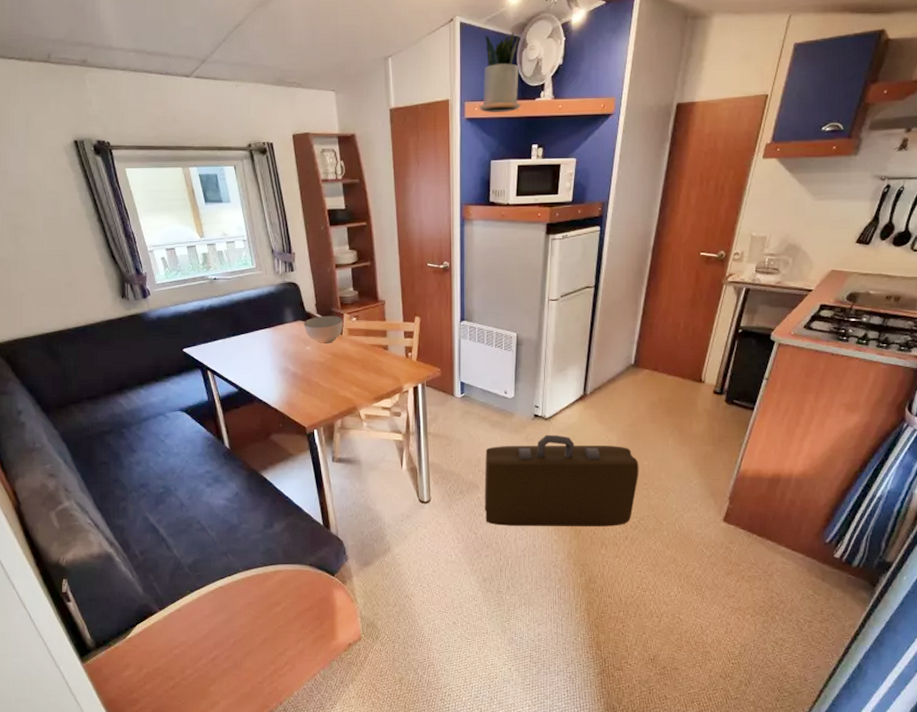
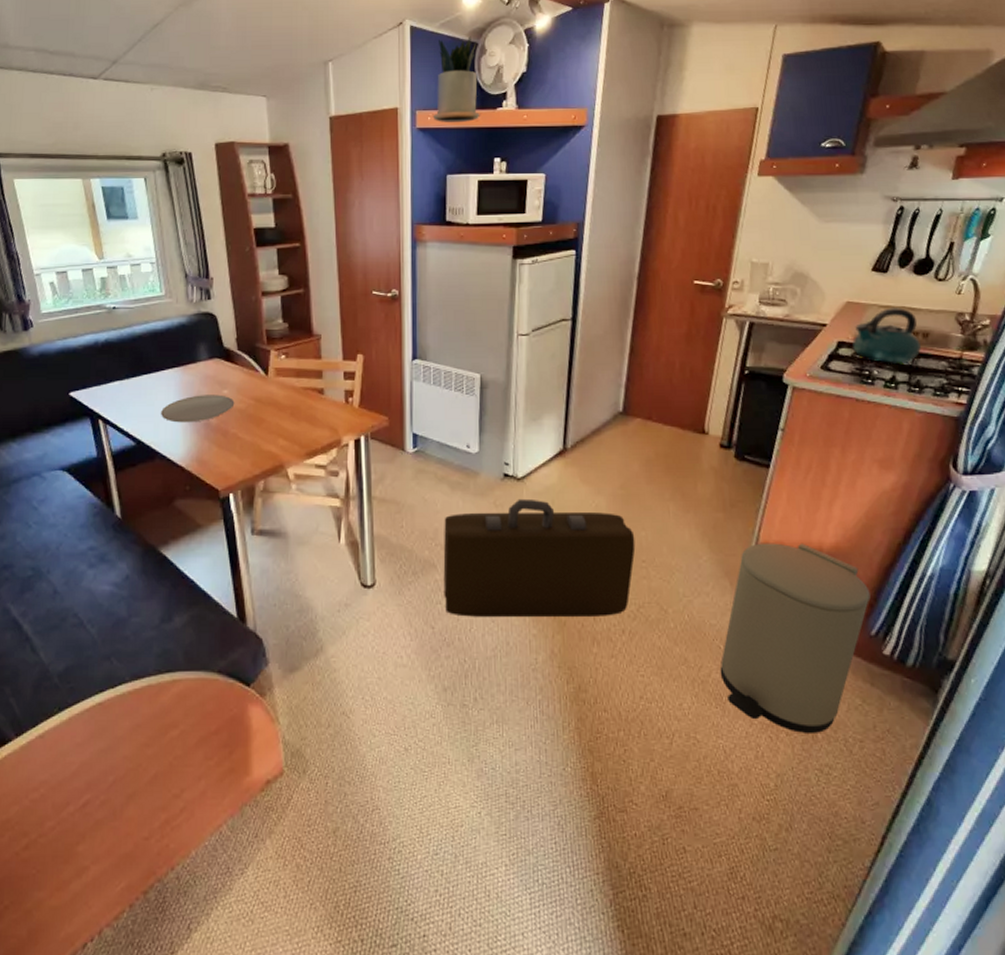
plate: none [256,350,316,373] -> present [160,394,235,423]
bowl: present [303,315,343,343] -> none [221,352,269,386]
pedal bin: none [701,470,828,615] -> present [720,543,871,733]
kettle: none [833,274,892,323] -> present [852,306,921,363]

